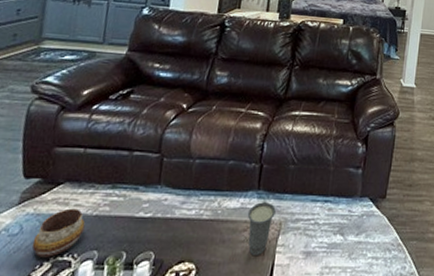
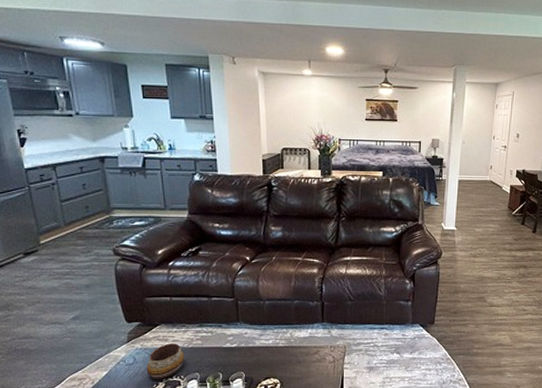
cup: present [247,202,276,257] -> none [316,331,340,372]

